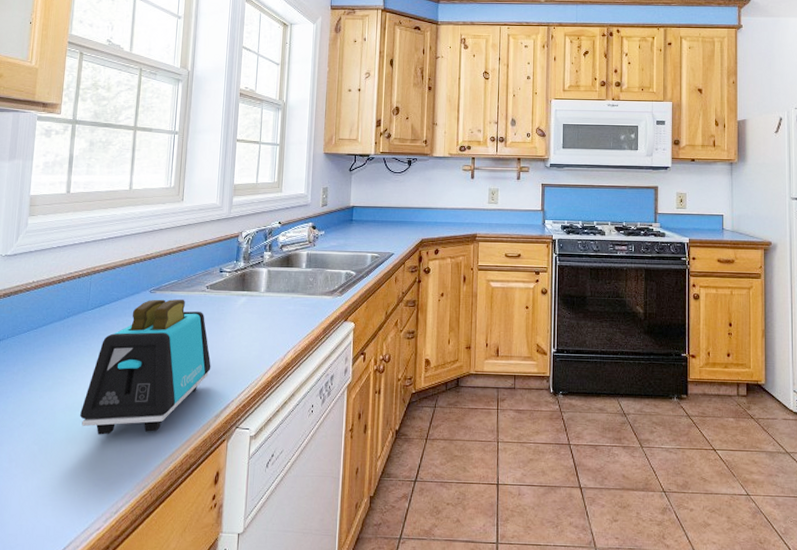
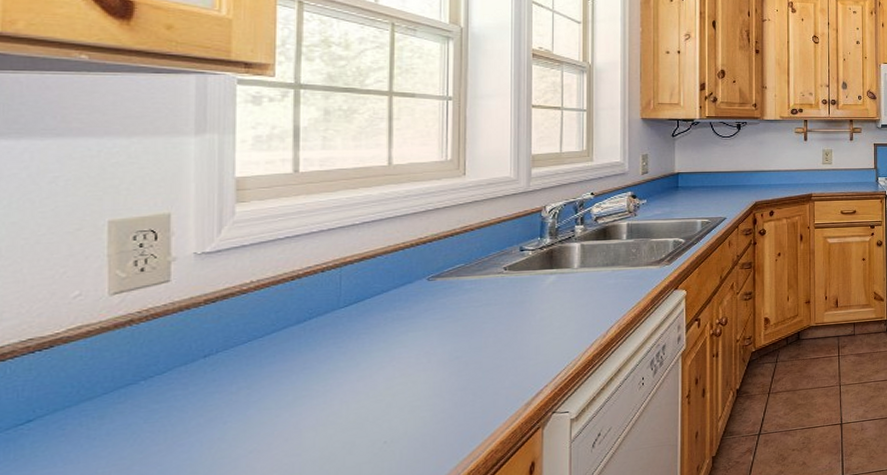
toaster: present [80,299,211,435] -> none [339,284,516,447]

